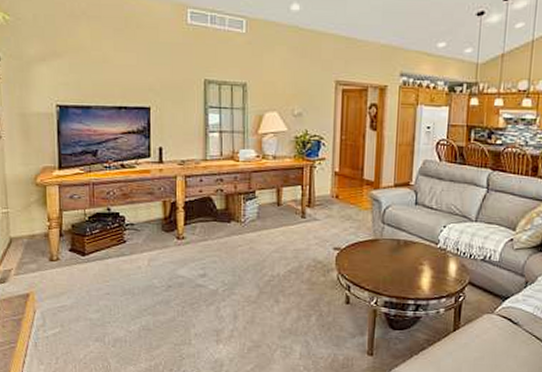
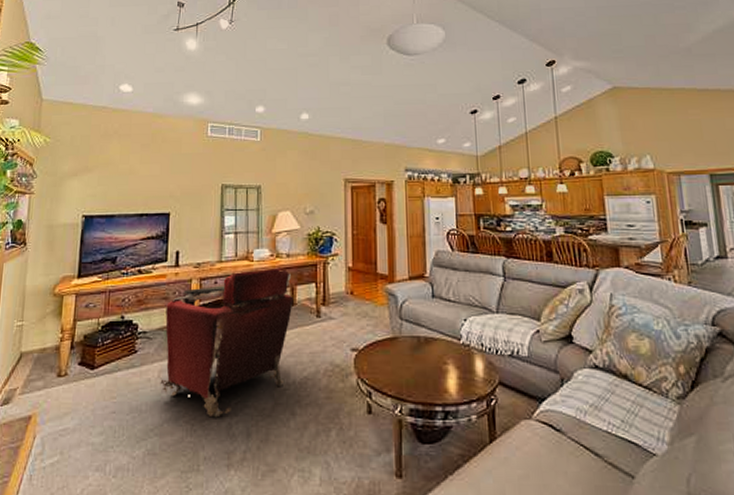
armchair: none [150,169,279,302] -> present [160,267,293,418]

